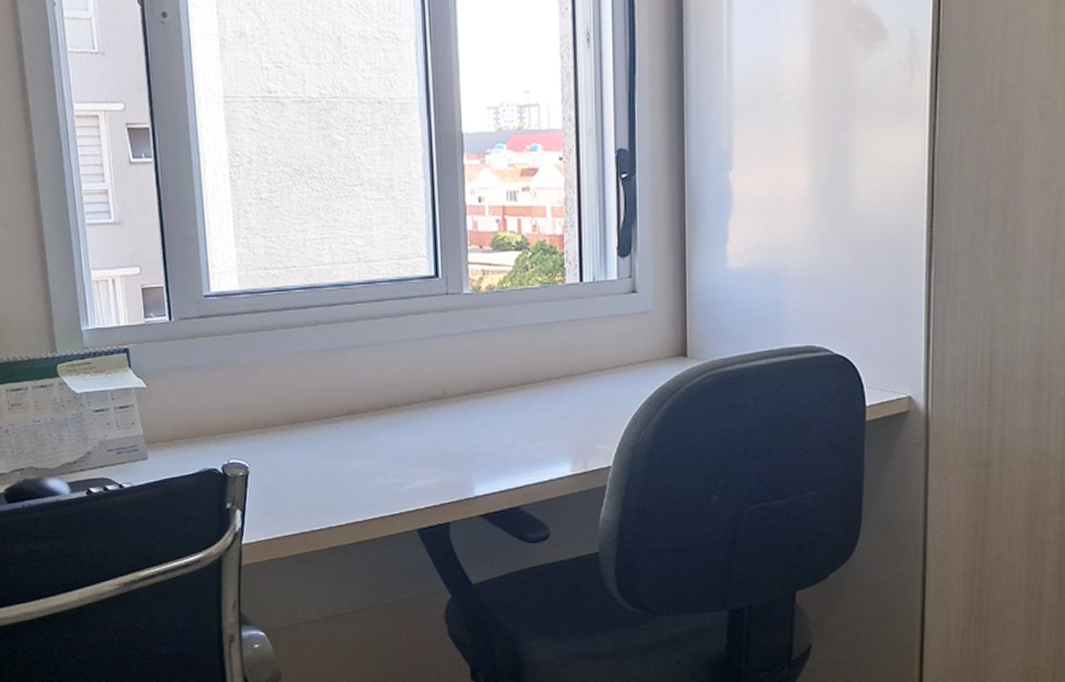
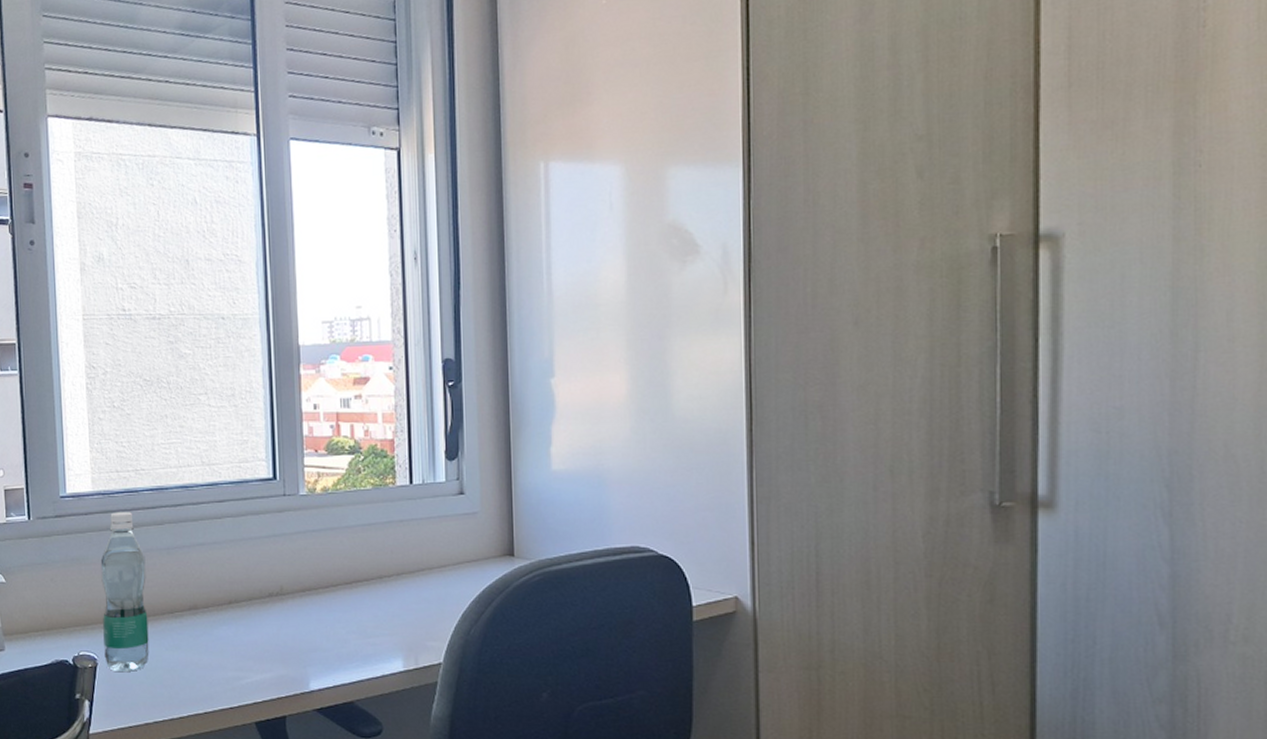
bottle: none [249,312,305,481] -> present [100,512,149,673]

